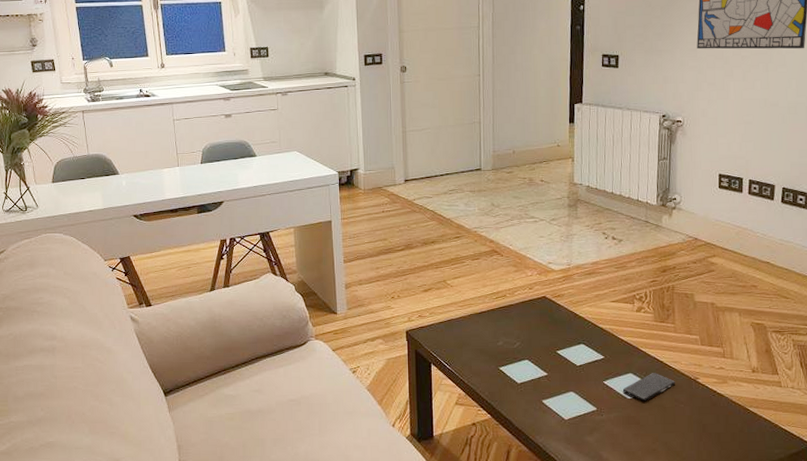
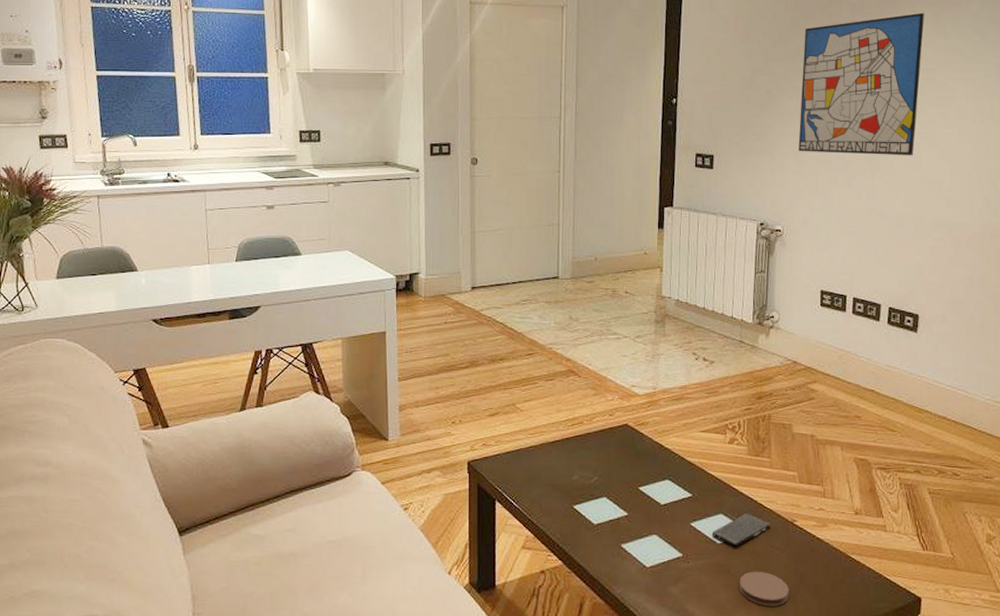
coaster: none [648,422,693,453] -> present [739,571,789,607]

